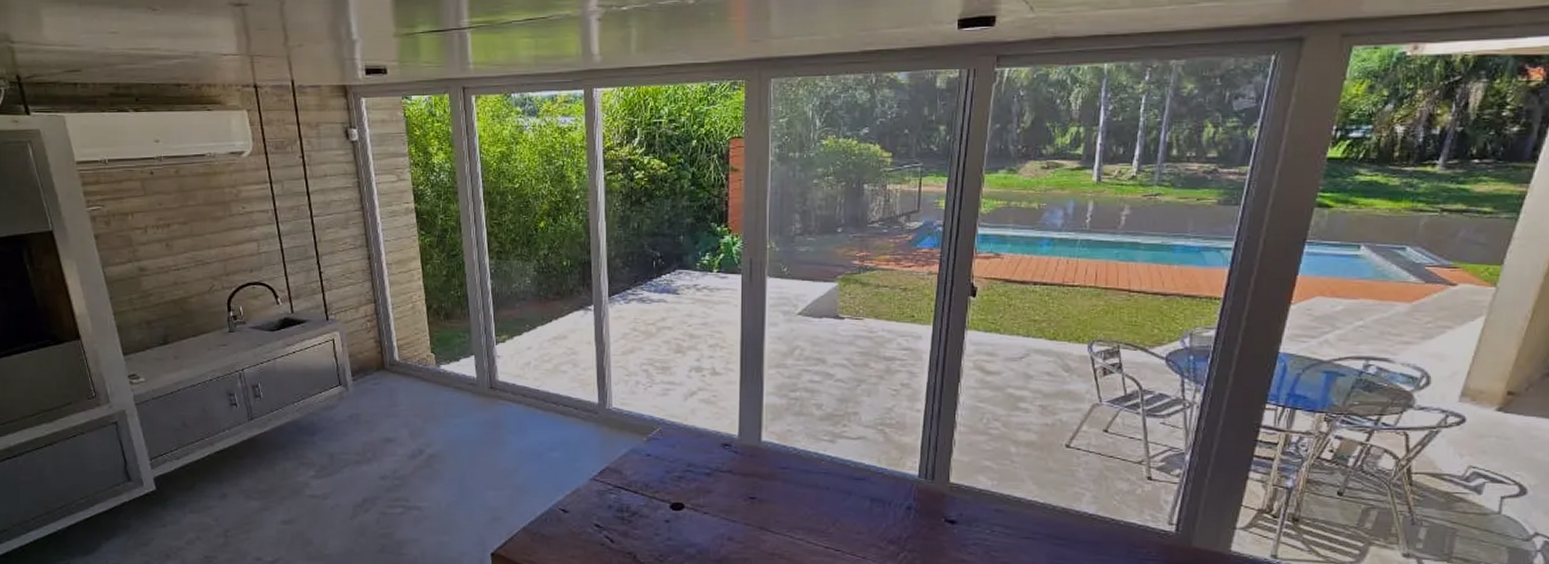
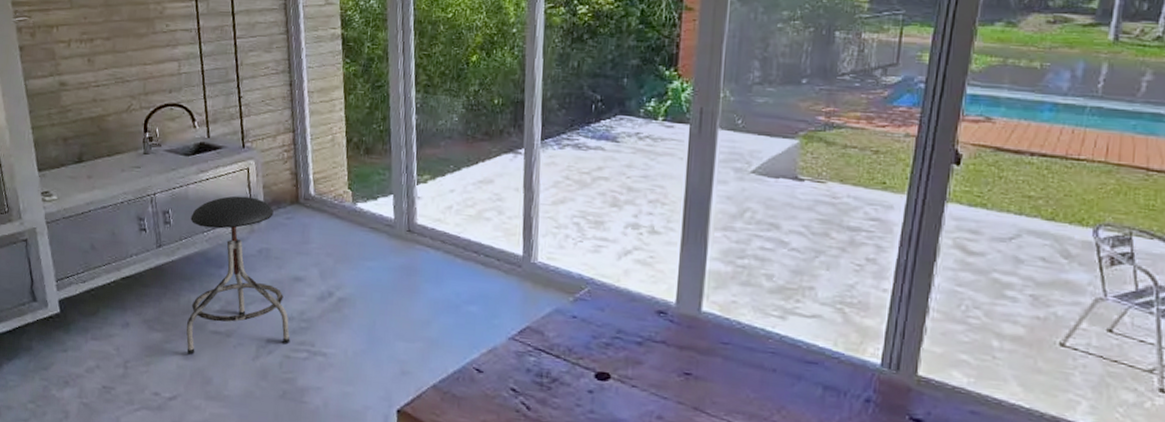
stool: none [280,366,386,519] -> present [186,196,291,355]

